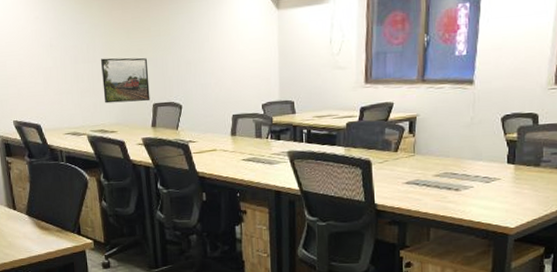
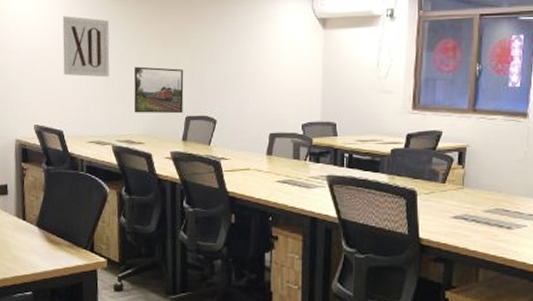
wall art: none [27,12,78,72] -> present [62,16,110,77]

